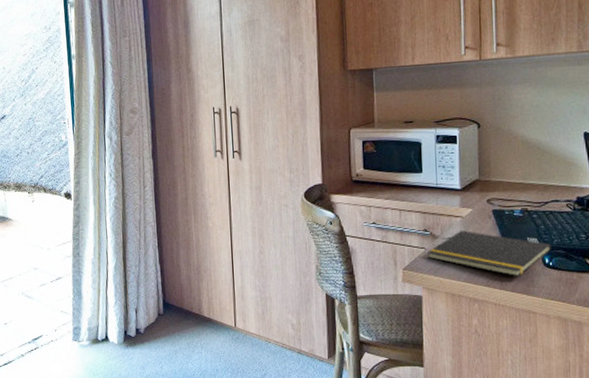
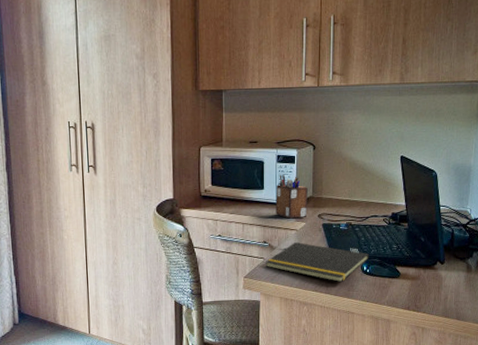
desk organizer: none [436,155,474,205] -> present [275,174,308,219]

